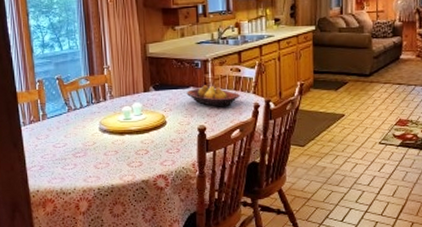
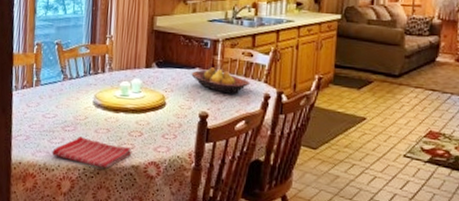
dish towel: none [67,161,141,186] -> present [52,136,132,169]

